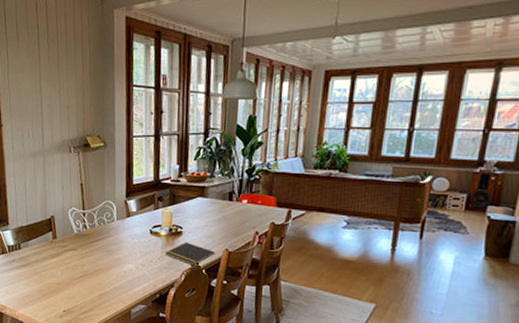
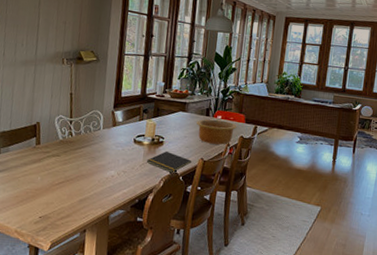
bowl: none [218,204,266,233] -> present [196,119,237,145]

